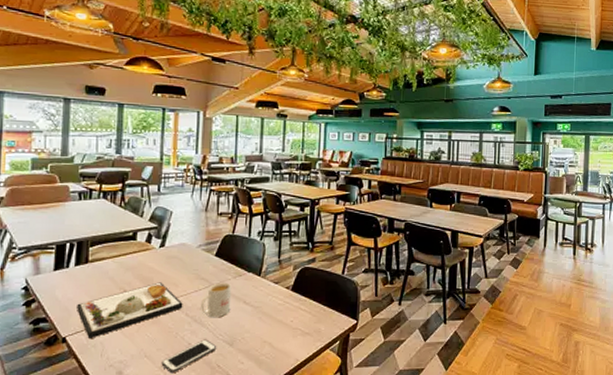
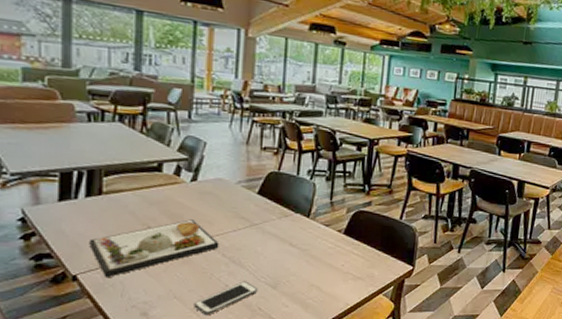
mug: present [201,283,232,318] -> none [240,223,276,260]

